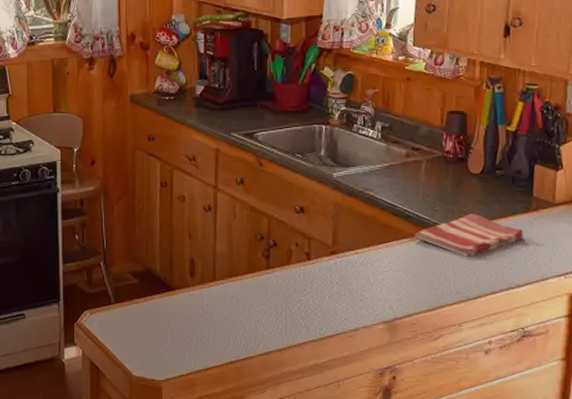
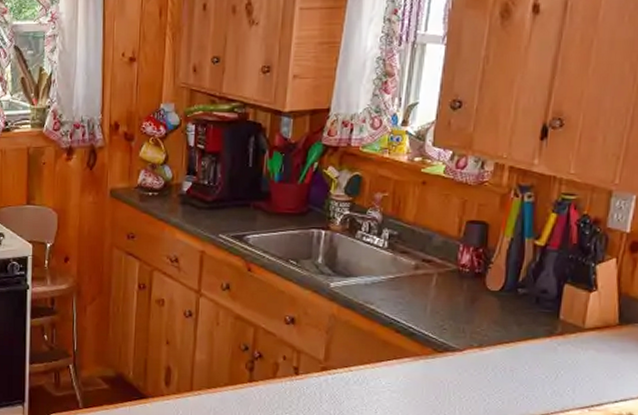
dish towel: present [415,214,524,257] -> none [418,335,545,382]

